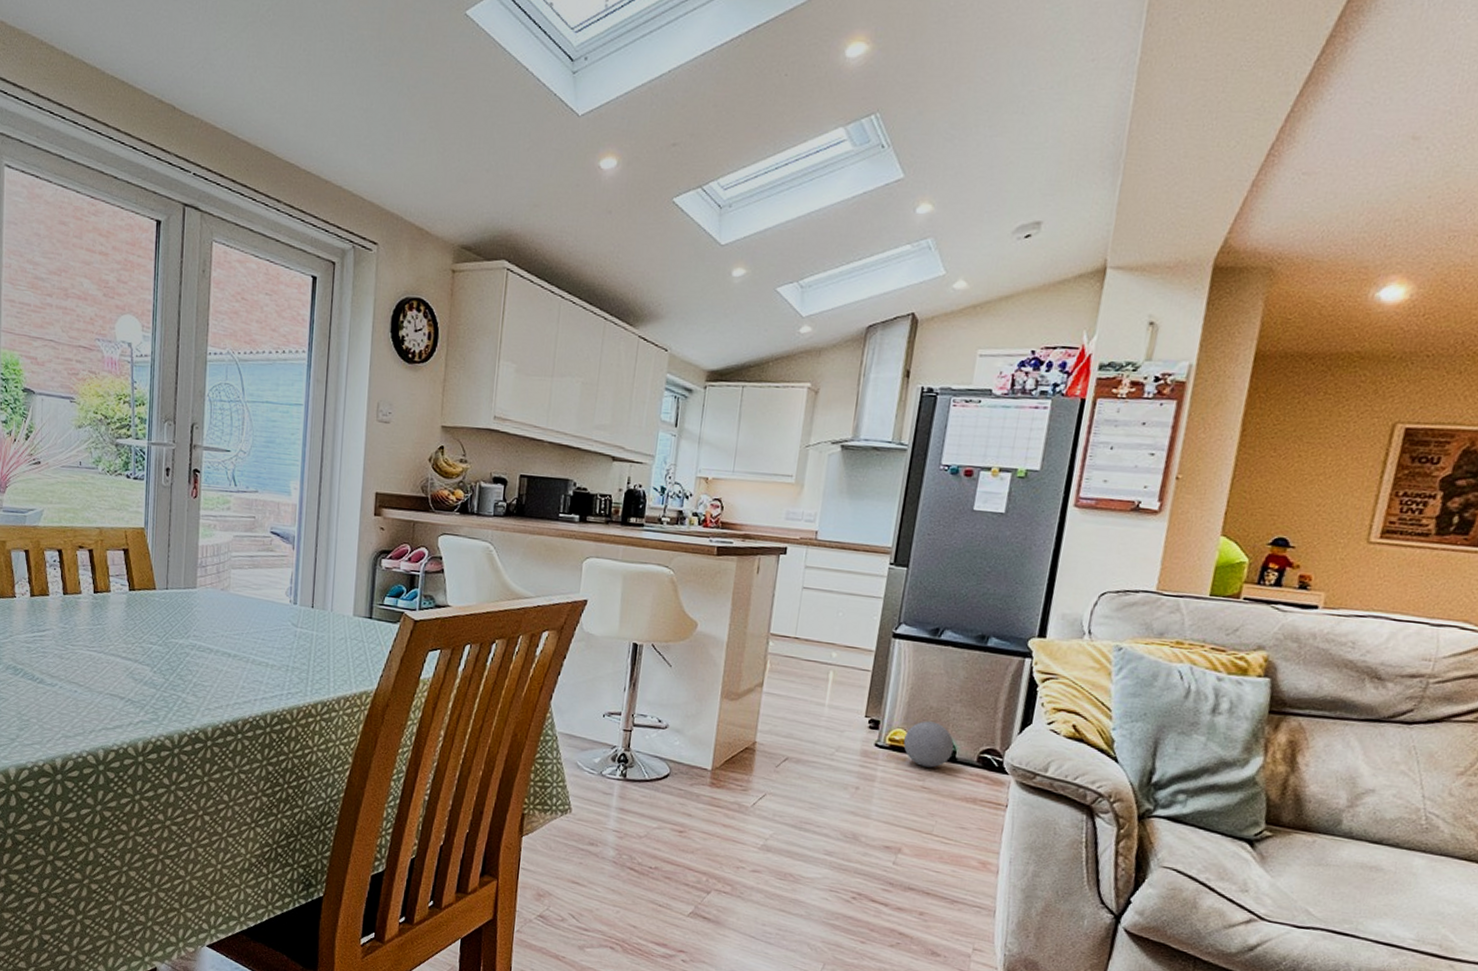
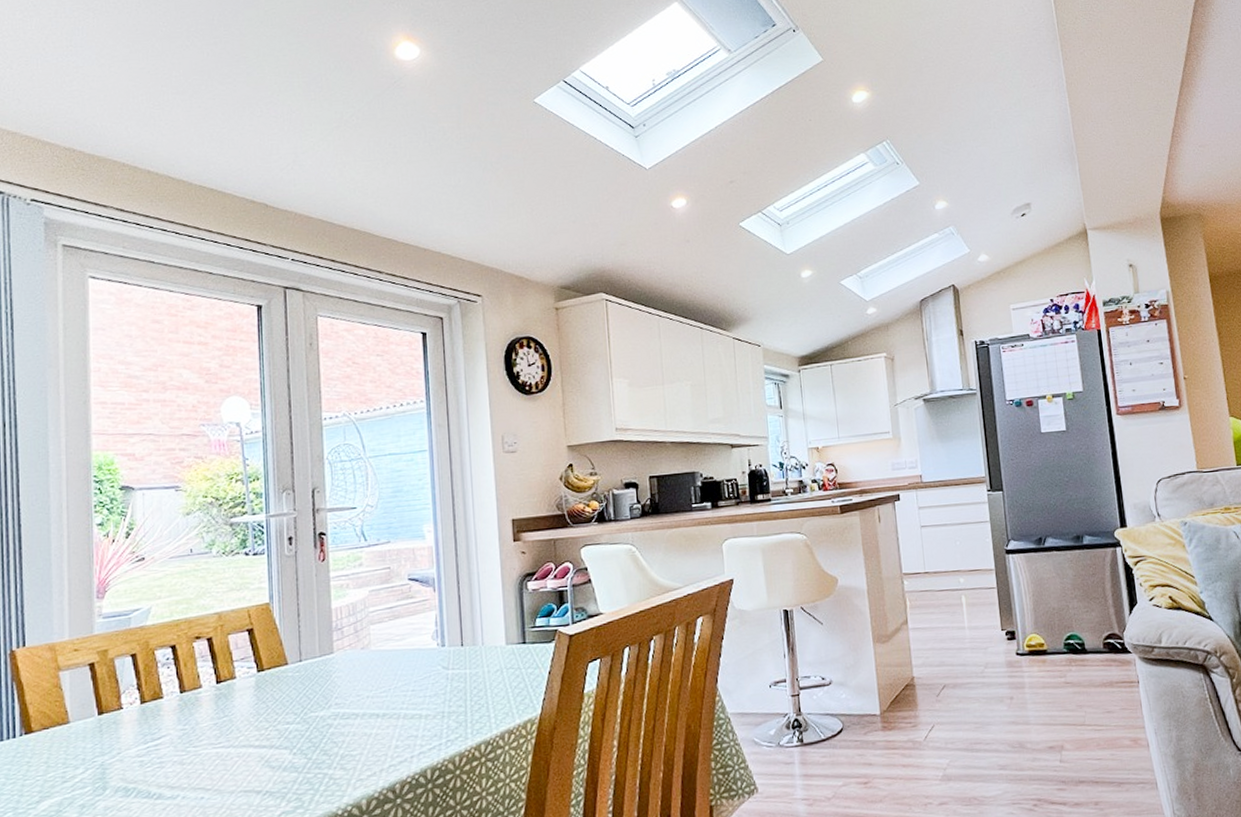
ball: present [903,721,955,768] -> none [1039,621,1082,664]

